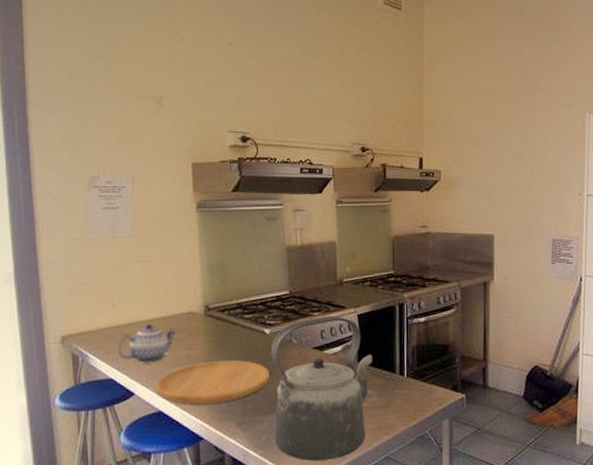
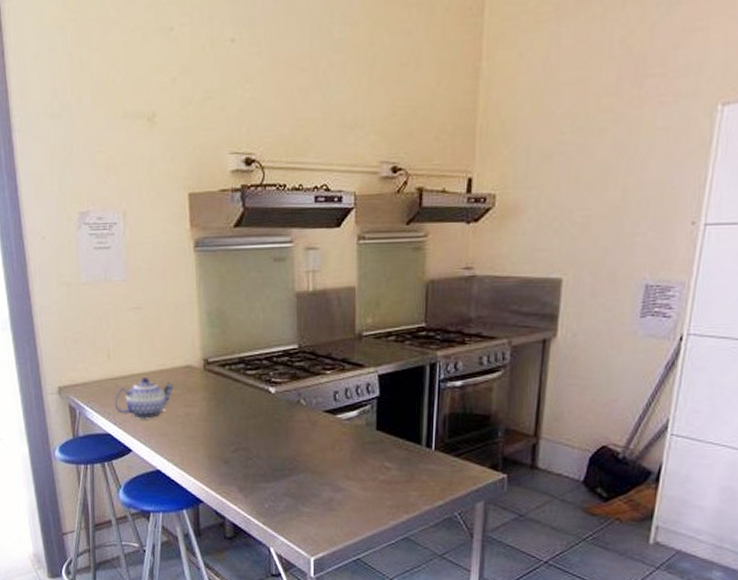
cutting board: present [155,360,270,404] -> none [153,419,274,466]
kettle: present [270,316,373,460] -> none [276,376,394,535]

